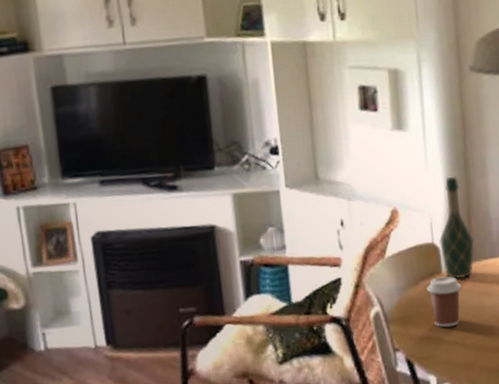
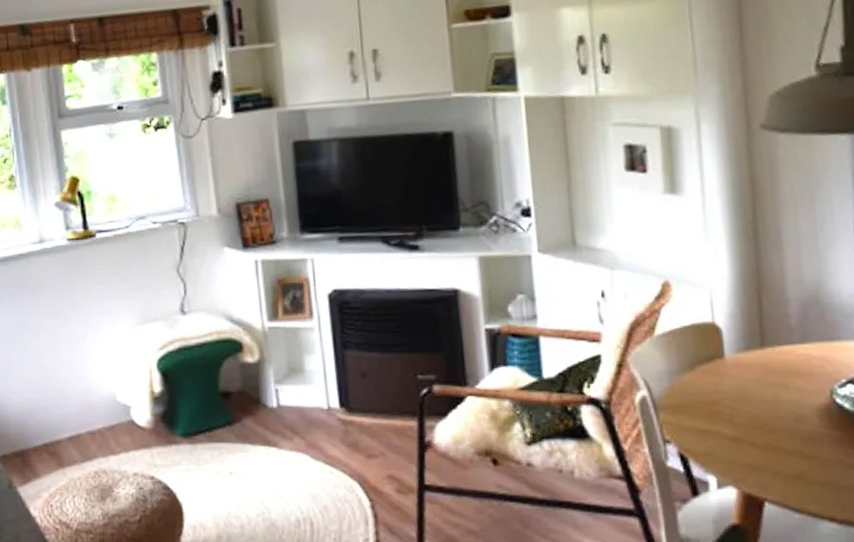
coffee cup: present [426,276,462,328] -> none [705,362,750,421]
wine bottle: present [439,176,475,279] -> none [721,248,767,366]

